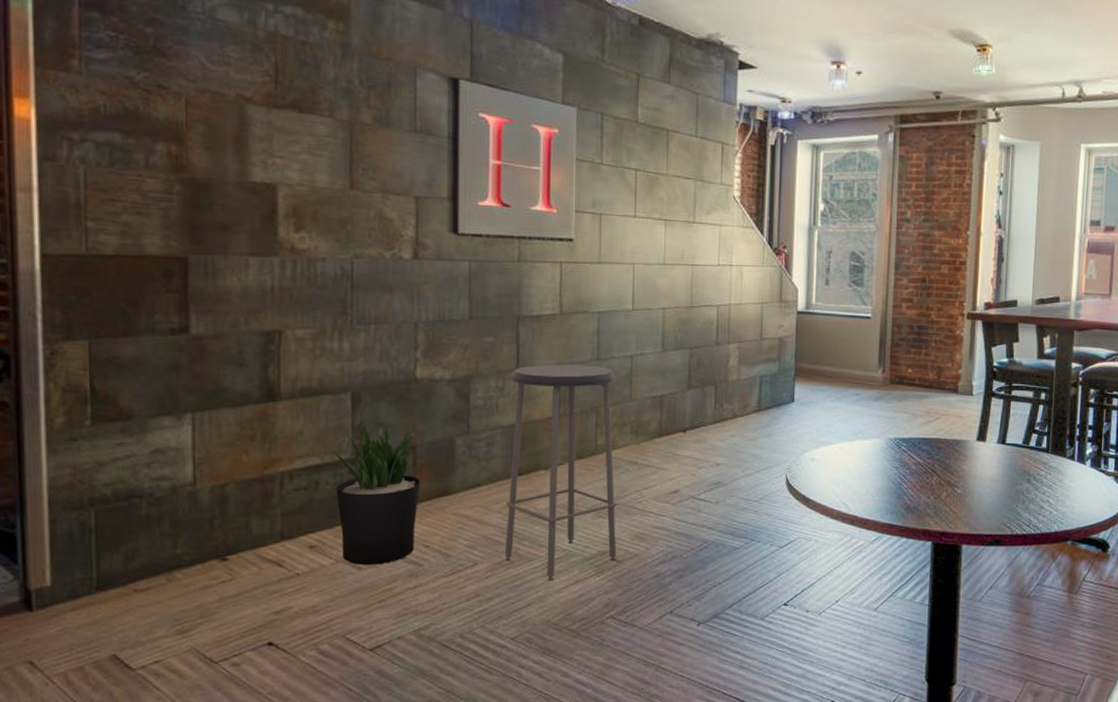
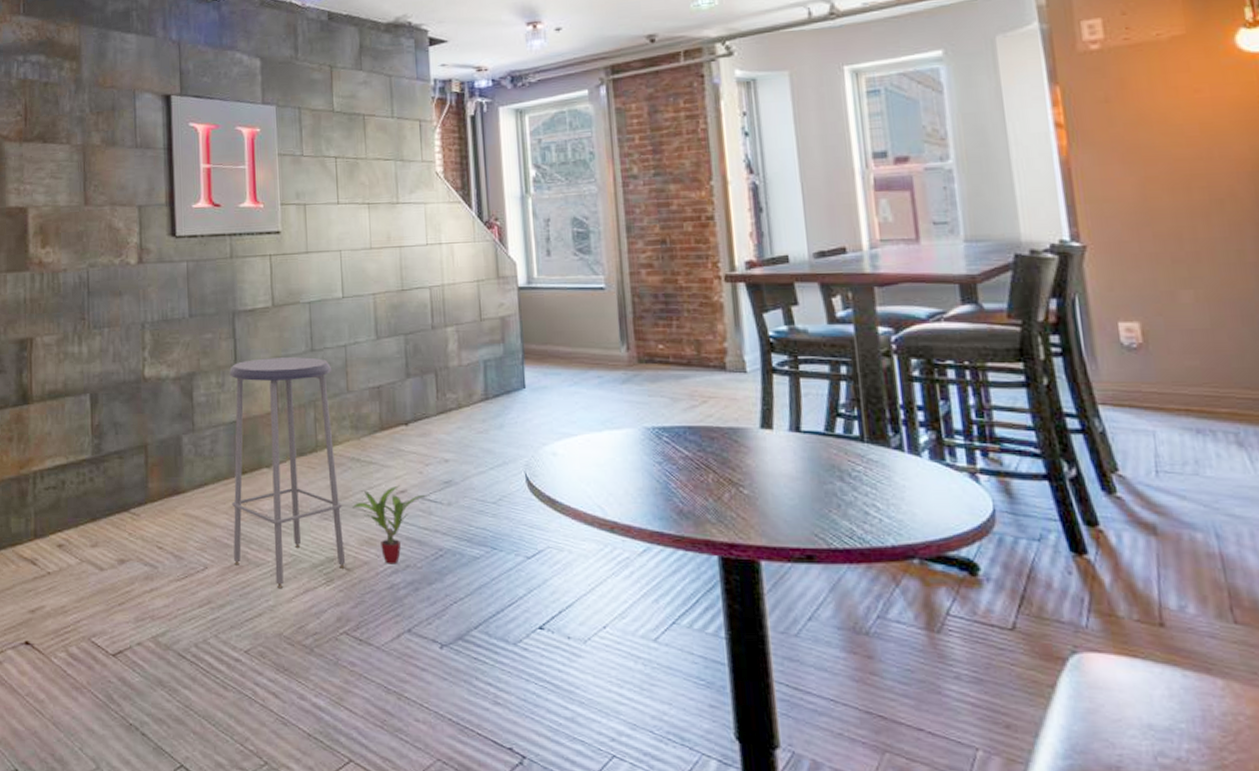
planter: present [334,421,421,565] -> none [77,421,153,566]
potted plant: none [627,486,698,556] -> present [353,485,427,565]

